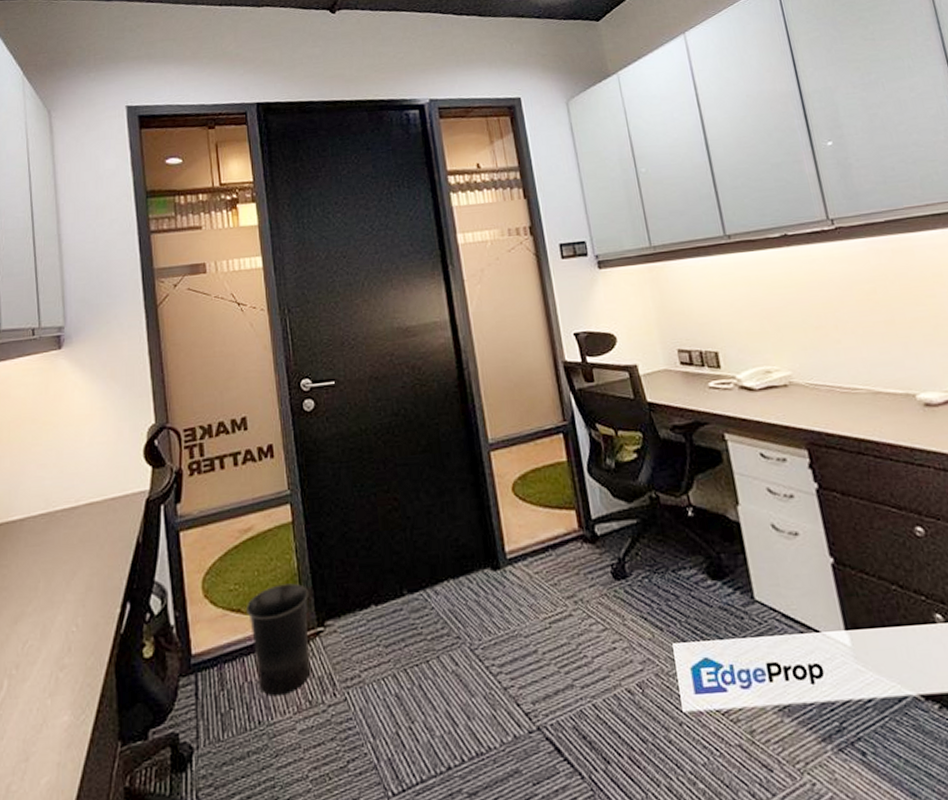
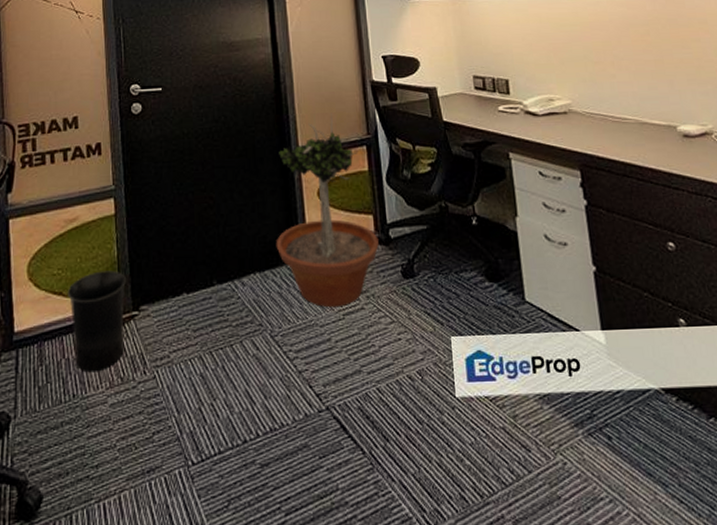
potted tree: none [465,399,584,616] -> present [276,113,379,308]

